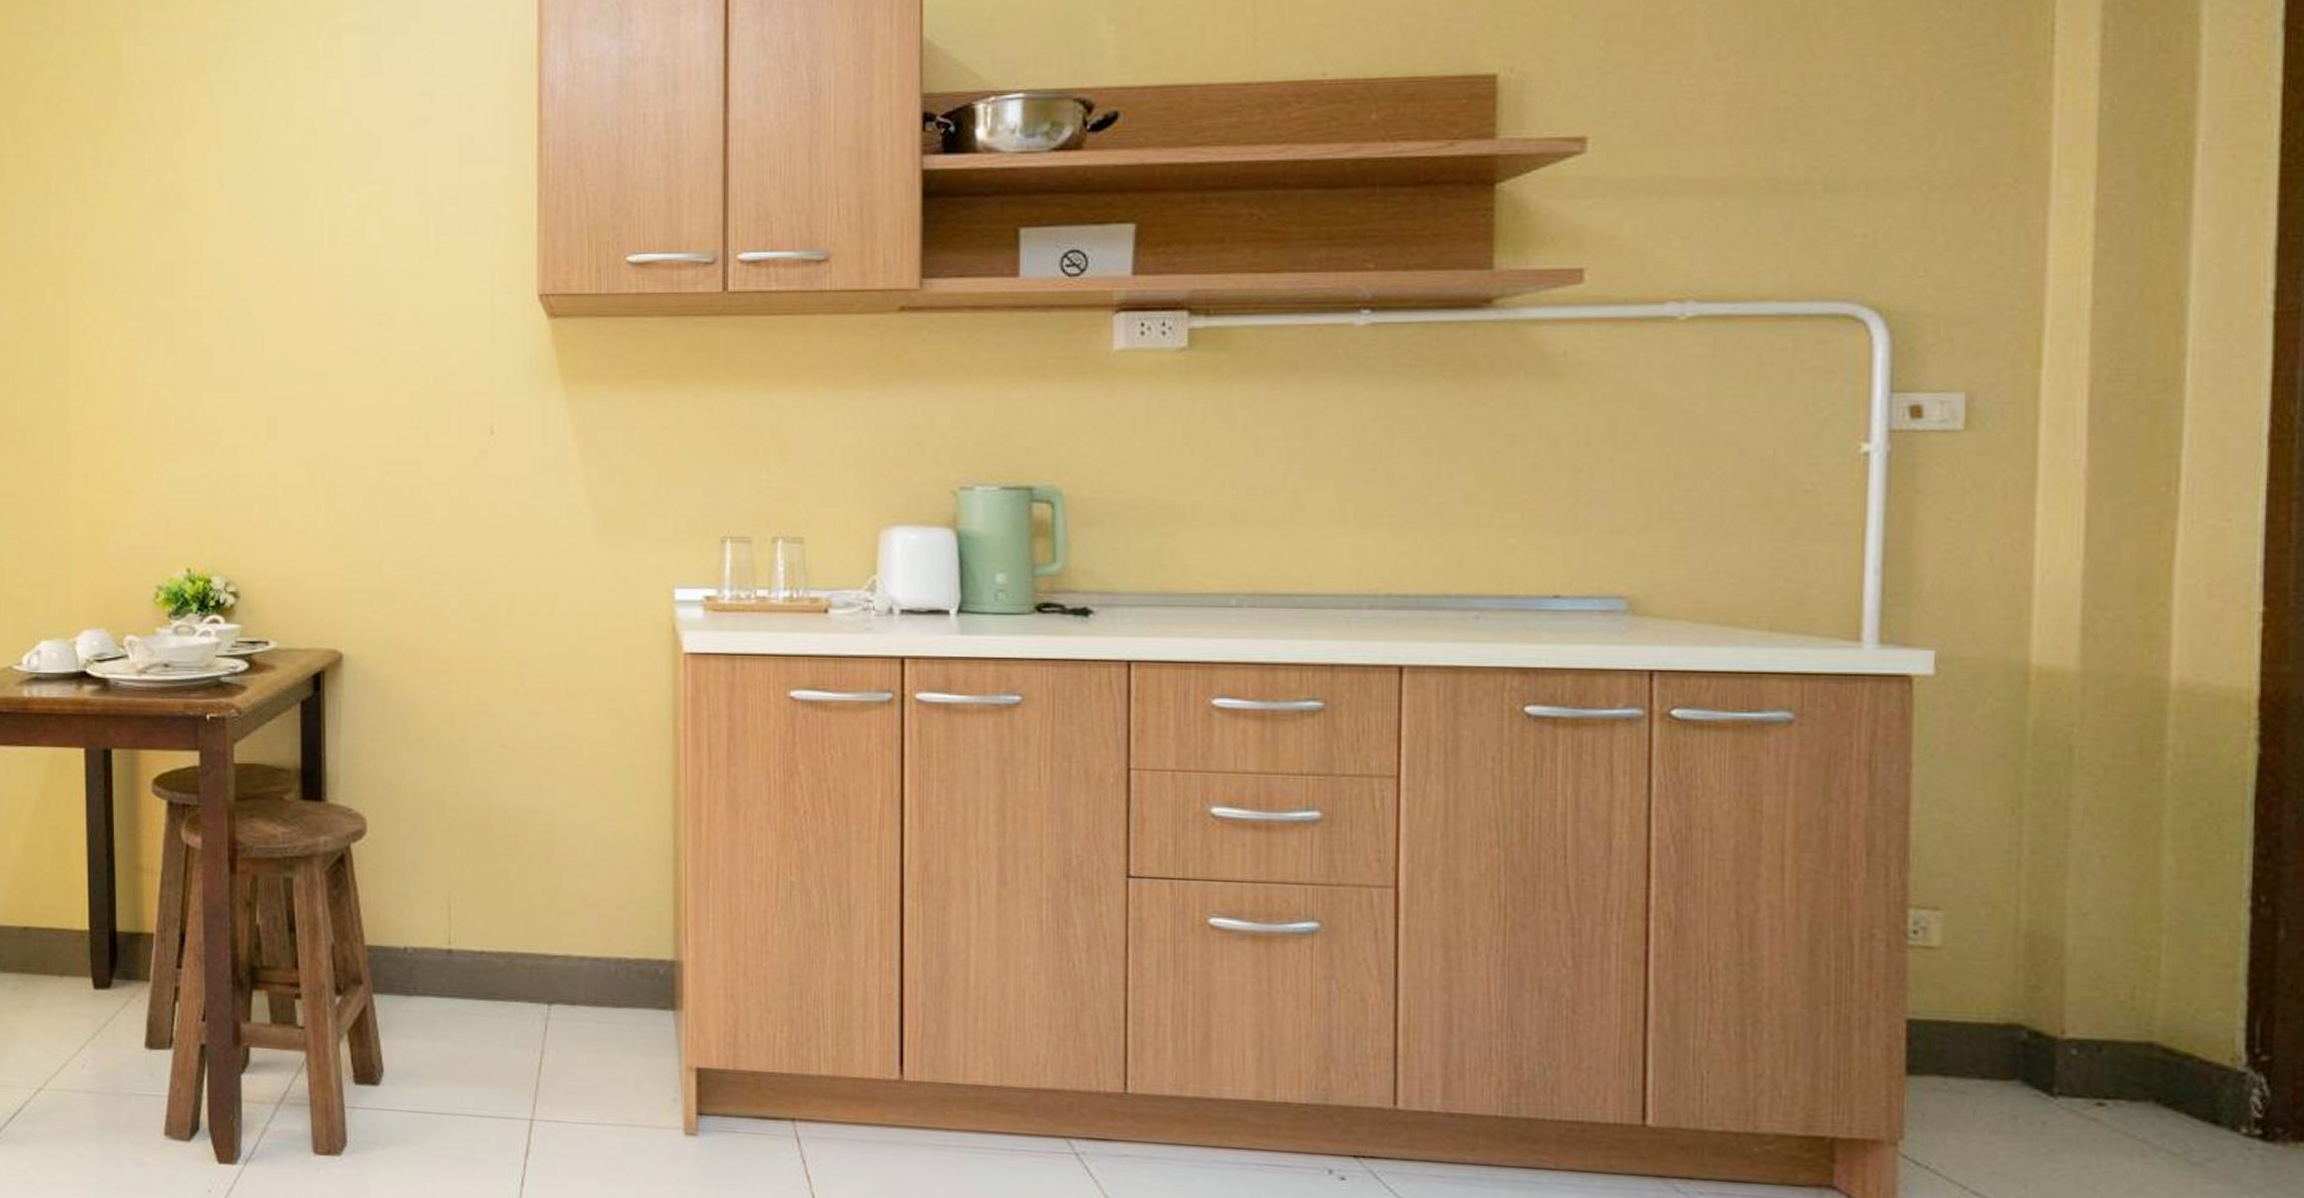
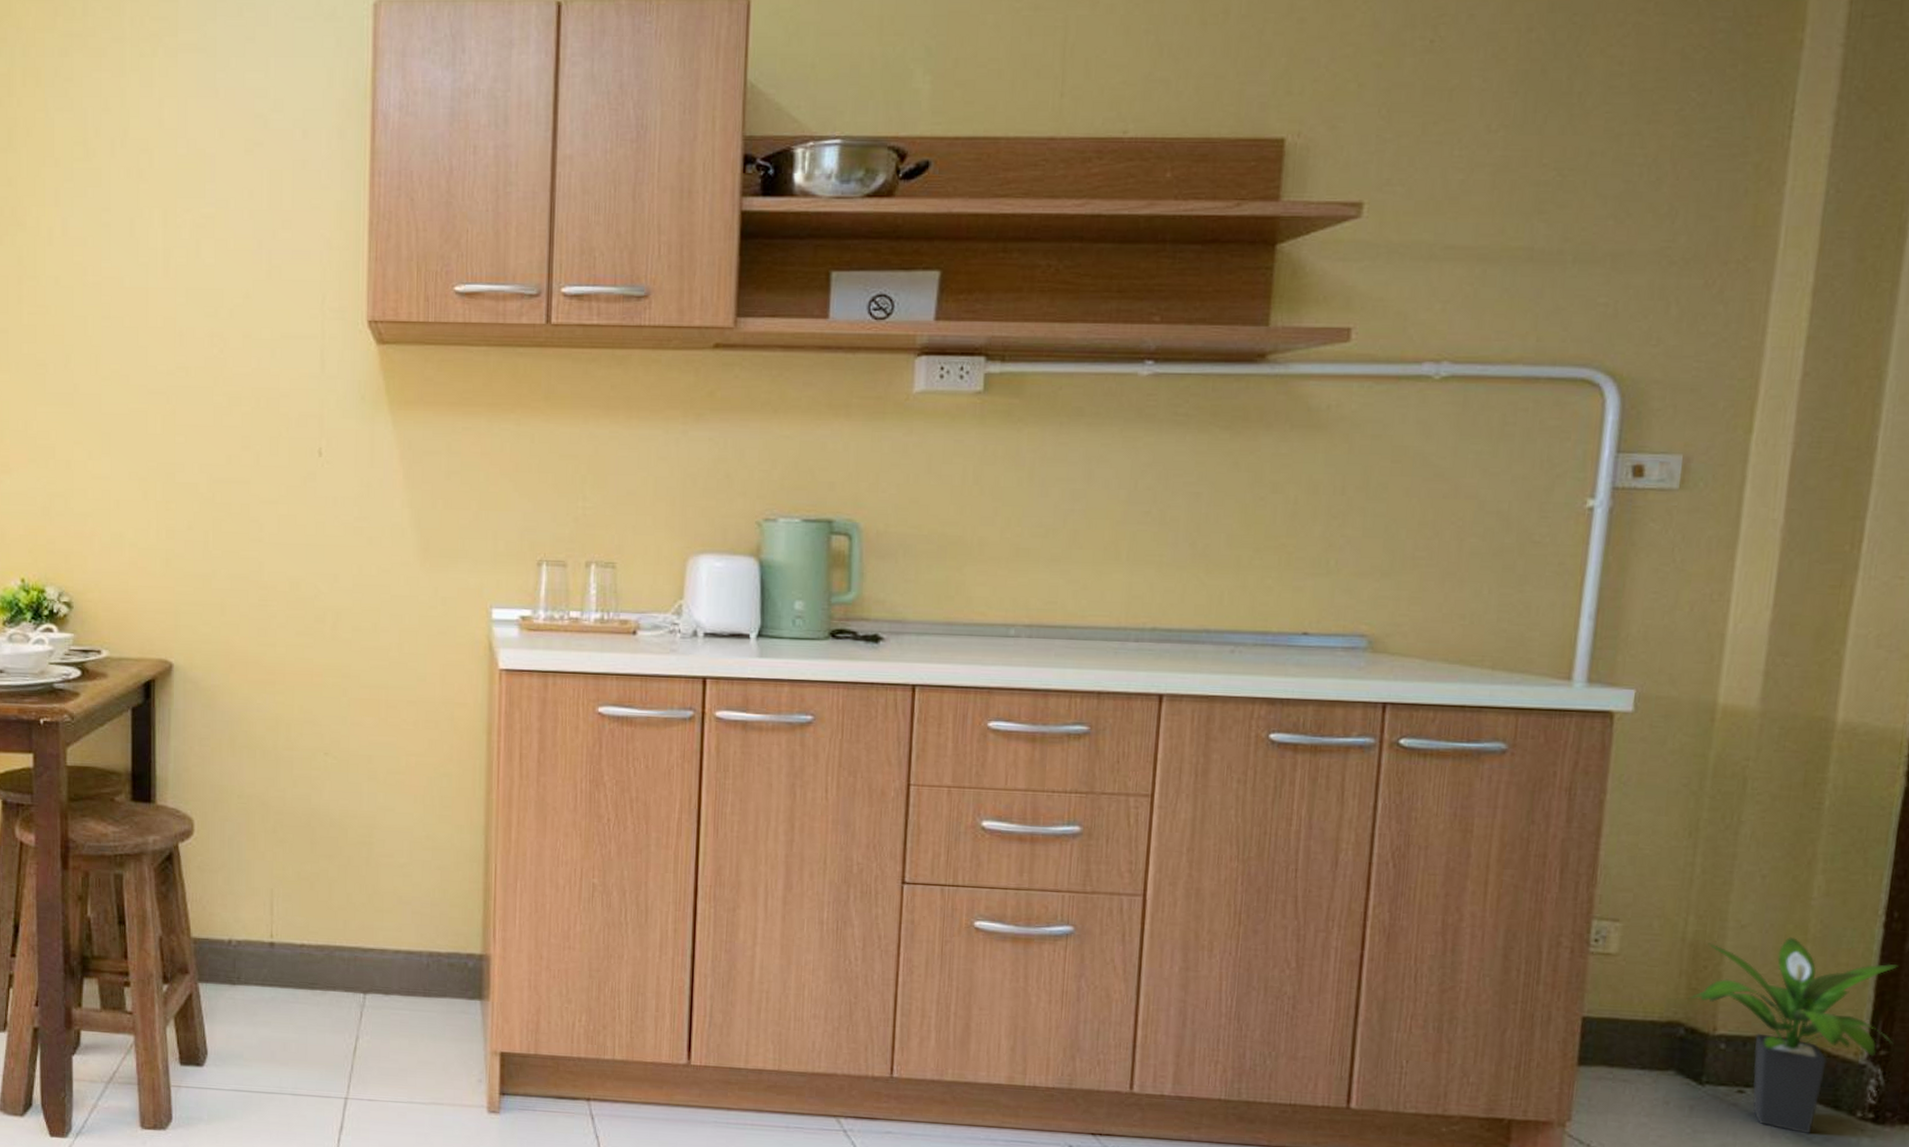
potted plant: none [2028,926,2276,1154] -> present [1688,937,1899,1134]

